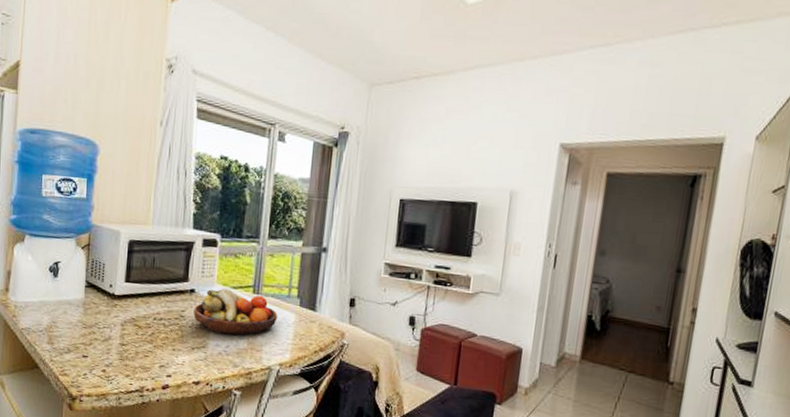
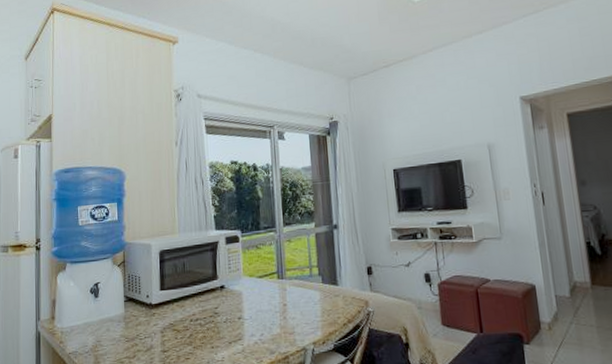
fruit bowl: present [194,288,278,336] -> none [226,279,304,323]

